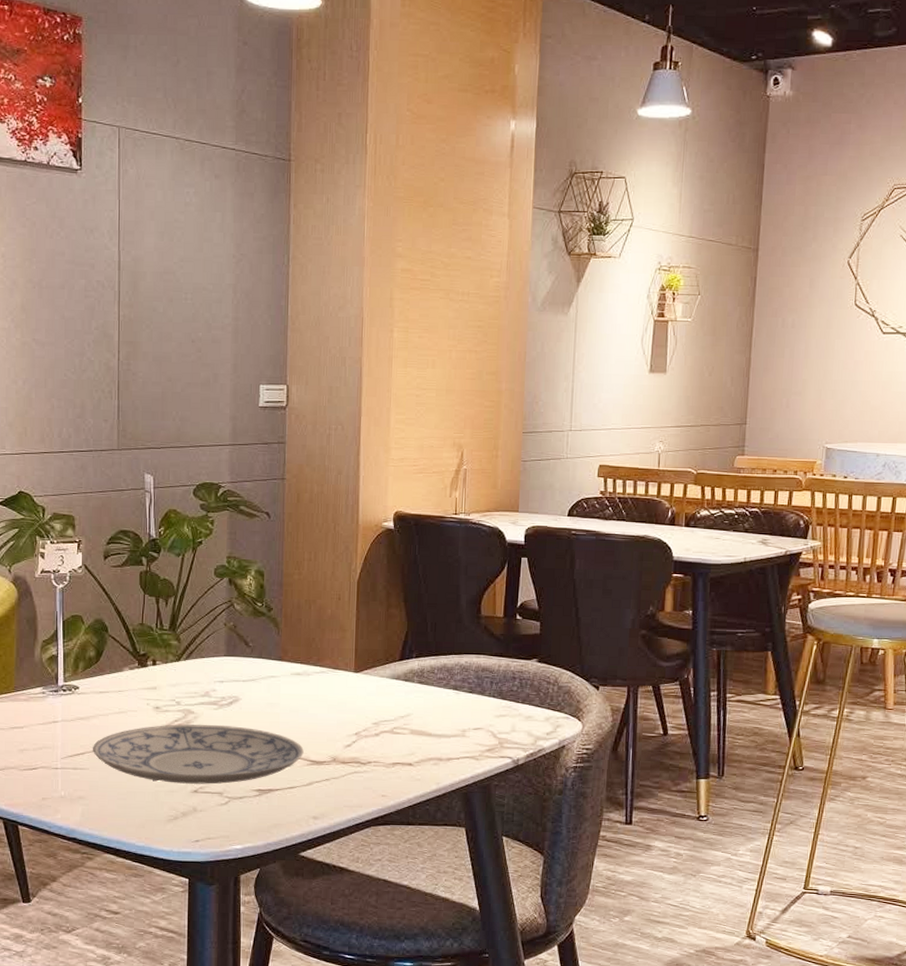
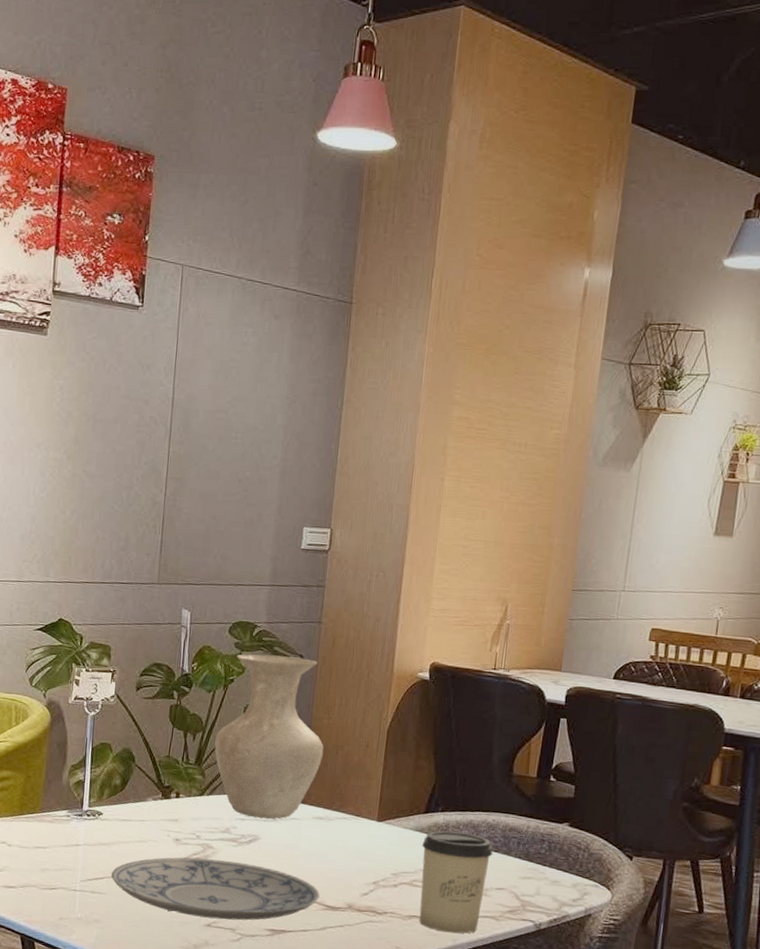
vase: none [188,514,297,680] -> present [214,654,324,820]
cup: none [400,676,468,777] -> present [419,830,493,934]

